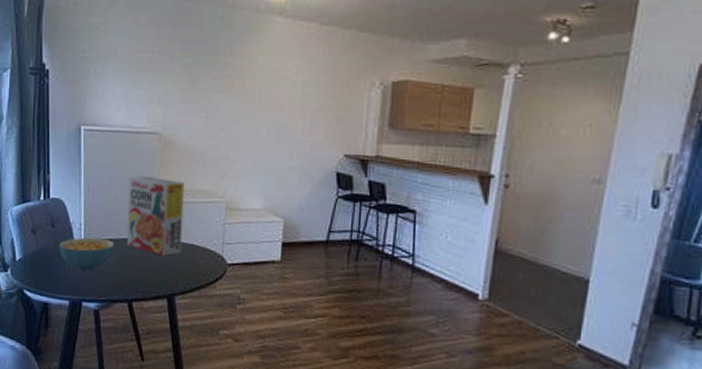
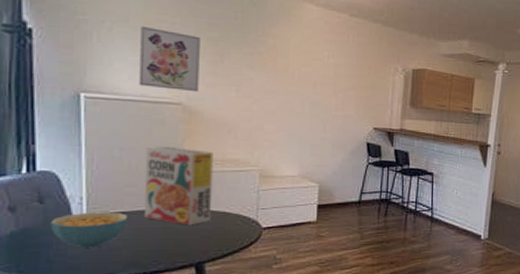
wall art: none [125,58,175,121] -> present [139,25,200,93]

